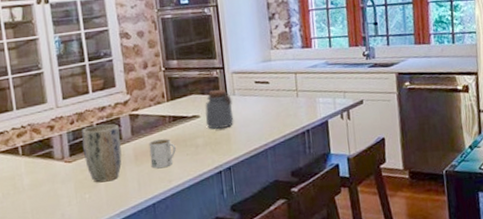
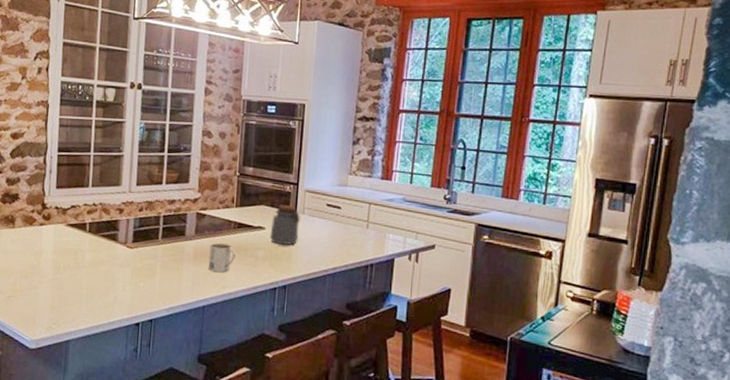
plant pot: present [82,124,122,183] -> none [146,216,184,275]

